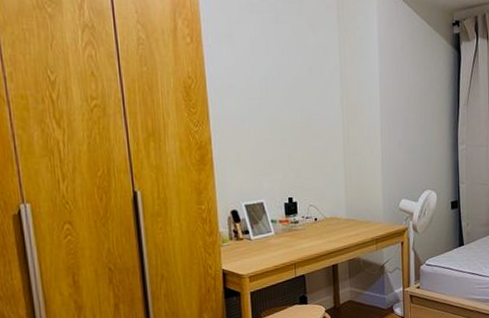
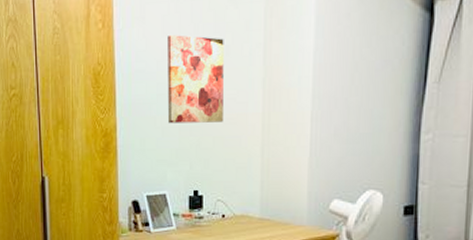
wall art: none [256,54,310,136] -> present [167,35,224,124]

